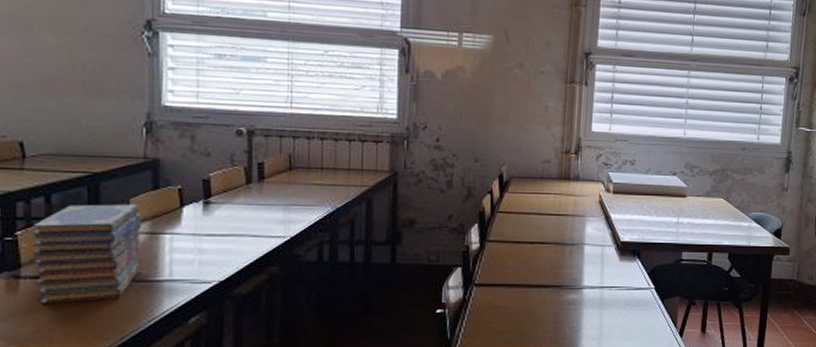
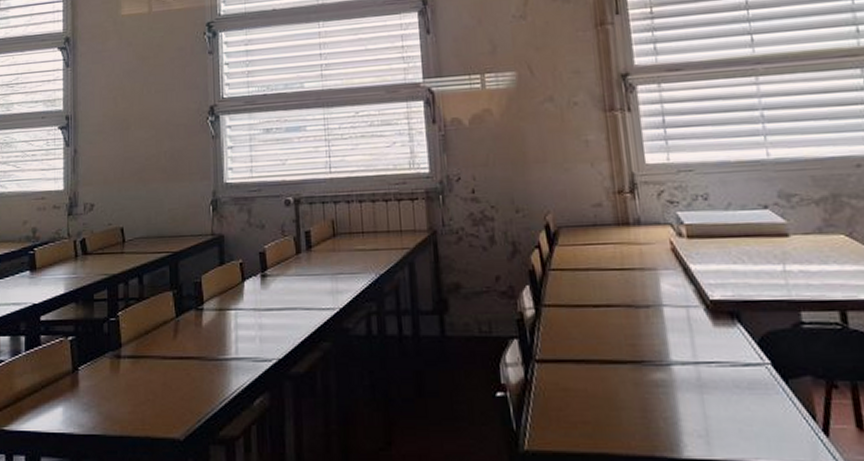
book stack: present [31,204,142,305] -> none [129,281,212,384]

